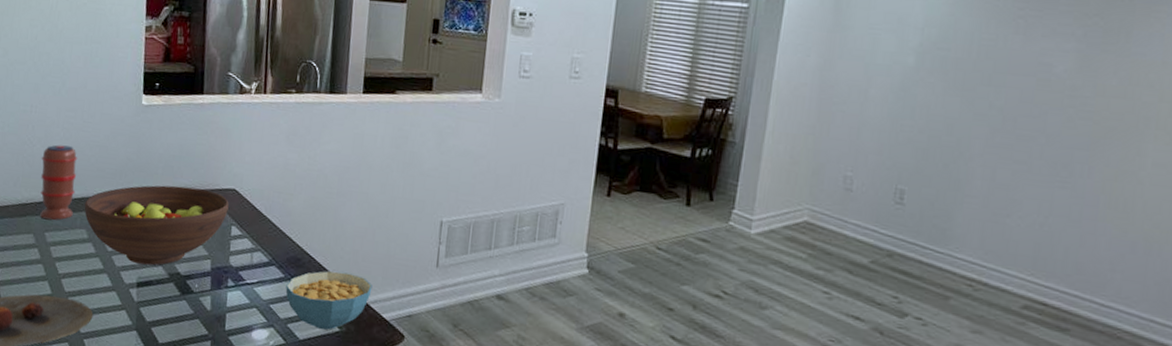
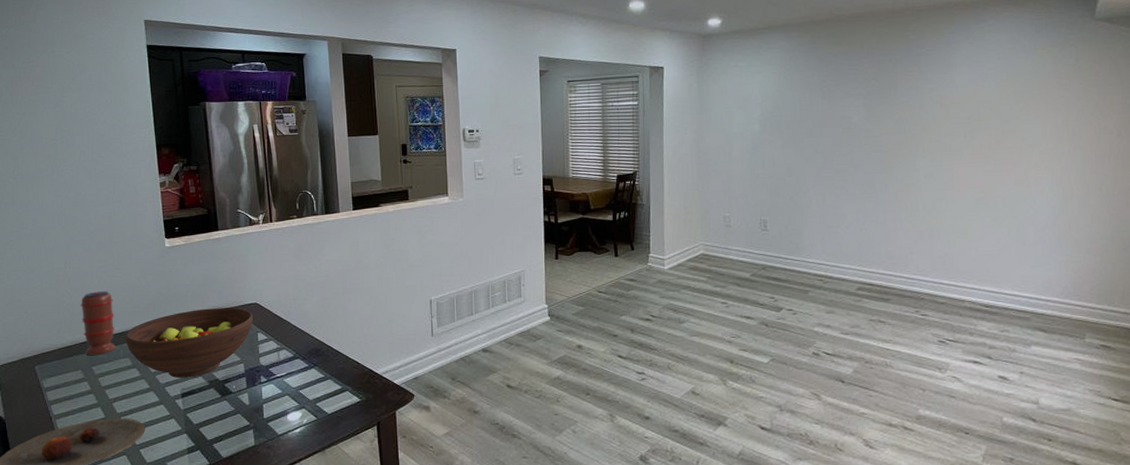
cereal bowl: present [285,271,373,330] -> none [311,353,383,402]

